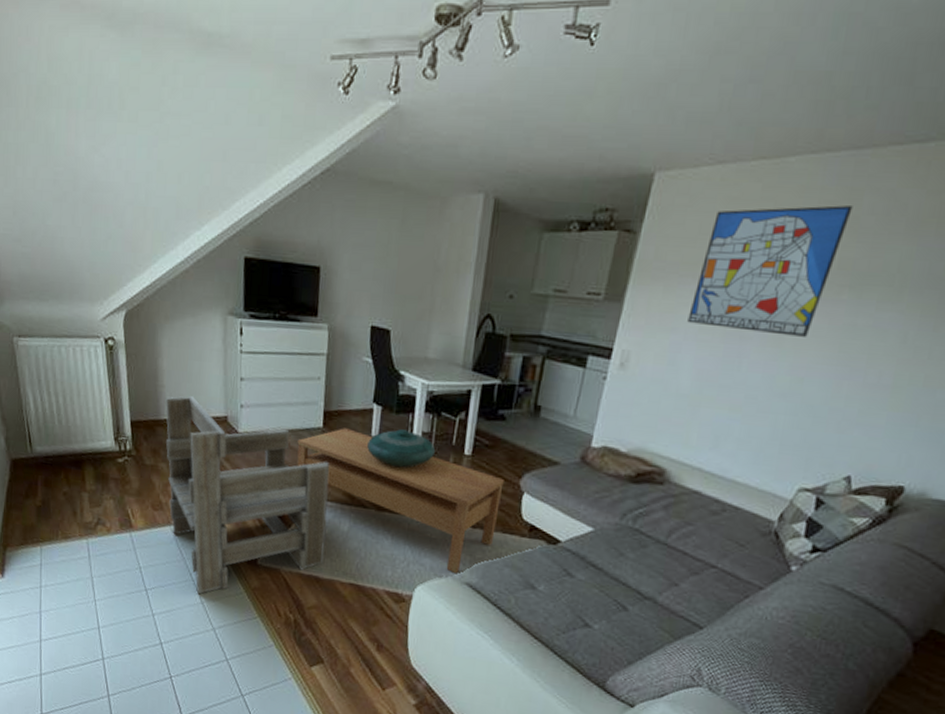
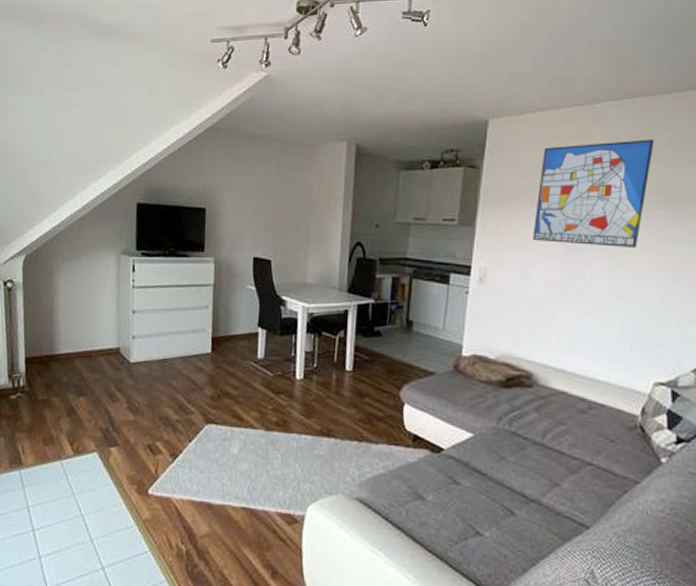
armchair: present [165,396,330,595] -> none [59,330,219,531]
coffee table: present [297,428,504,574] -> none [187,352,385,490]
decorative bowl: present [367,429,435,468] -> none [254,350,318,387]

